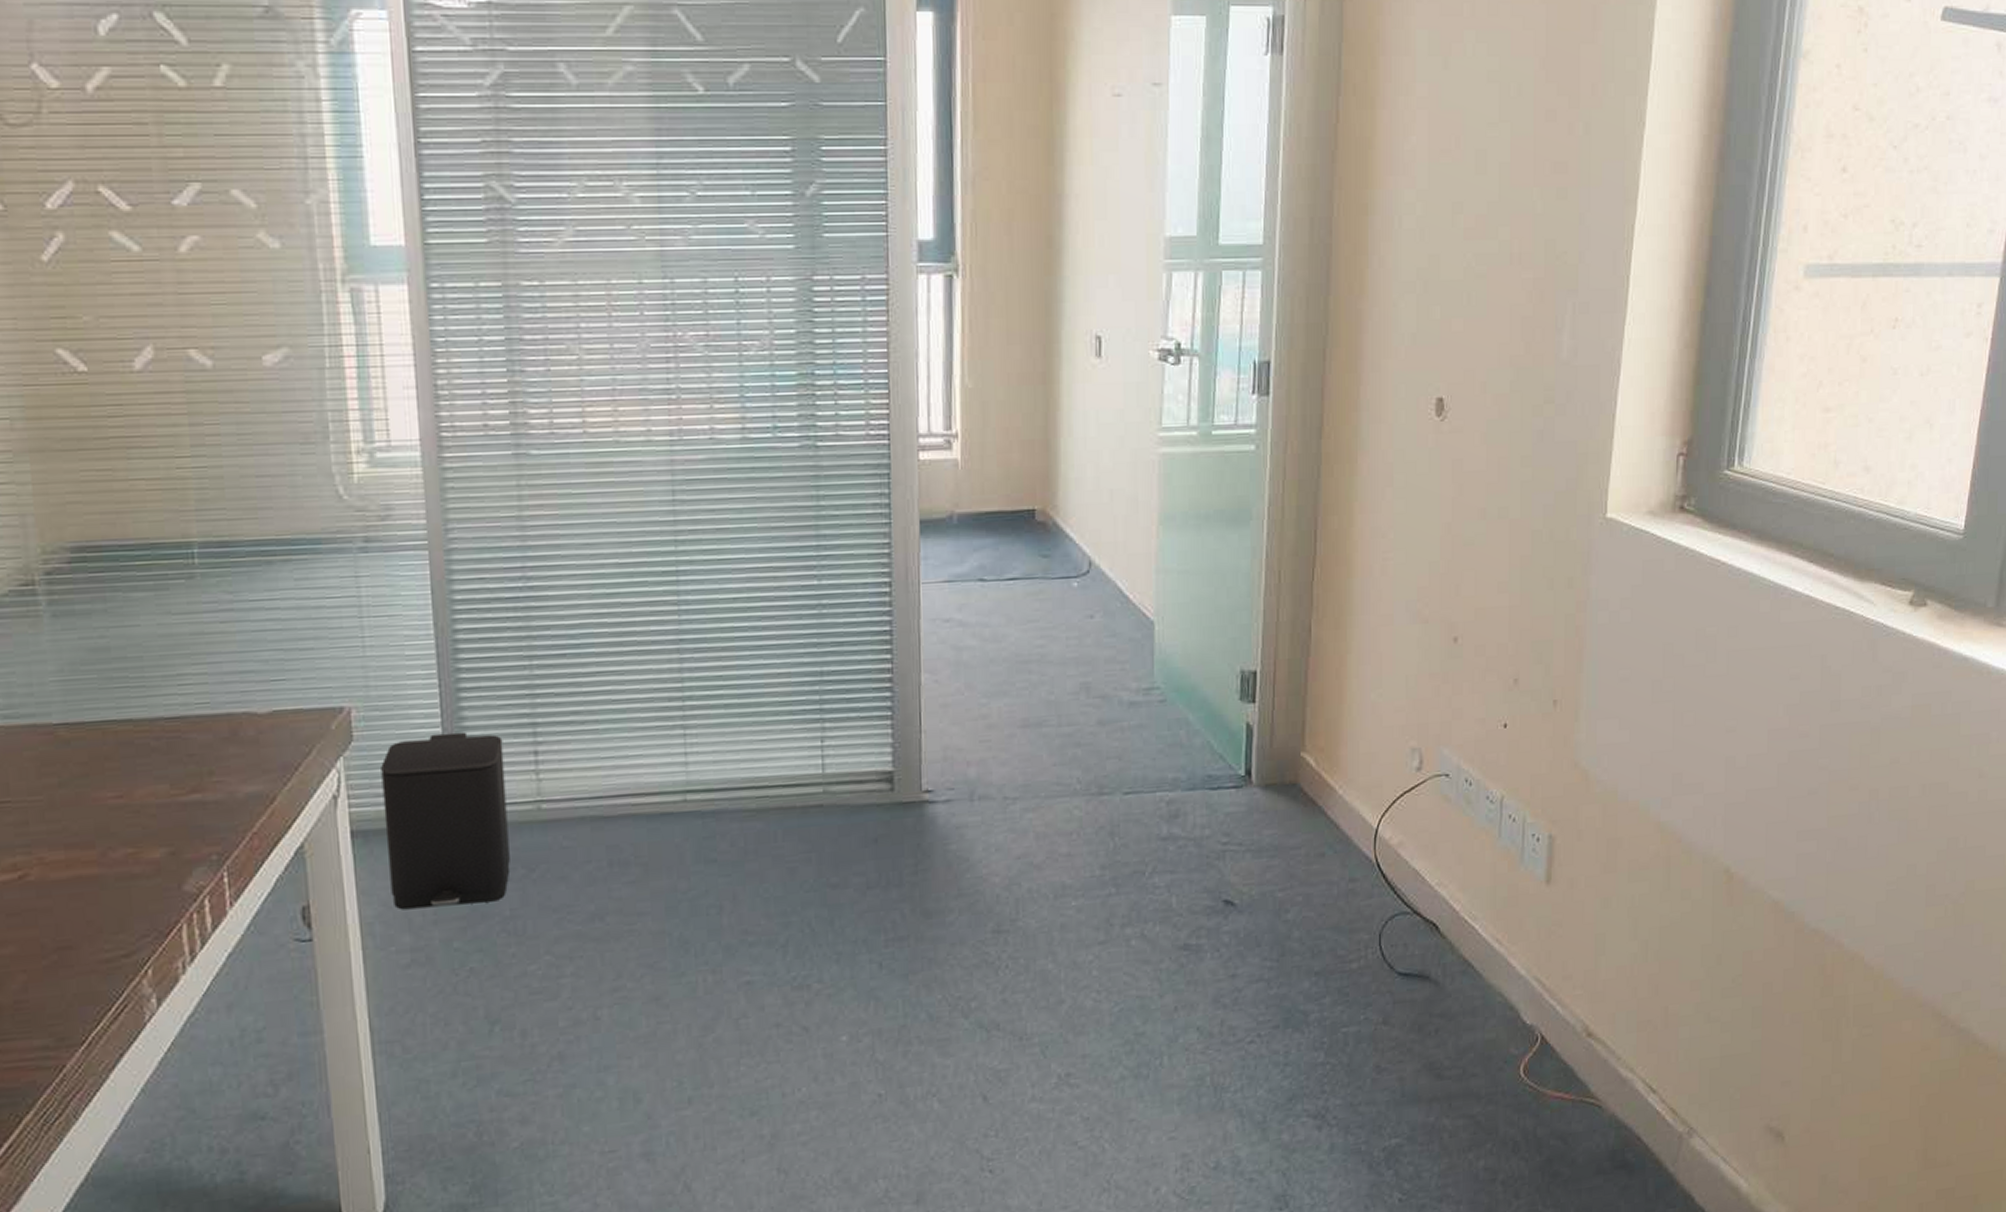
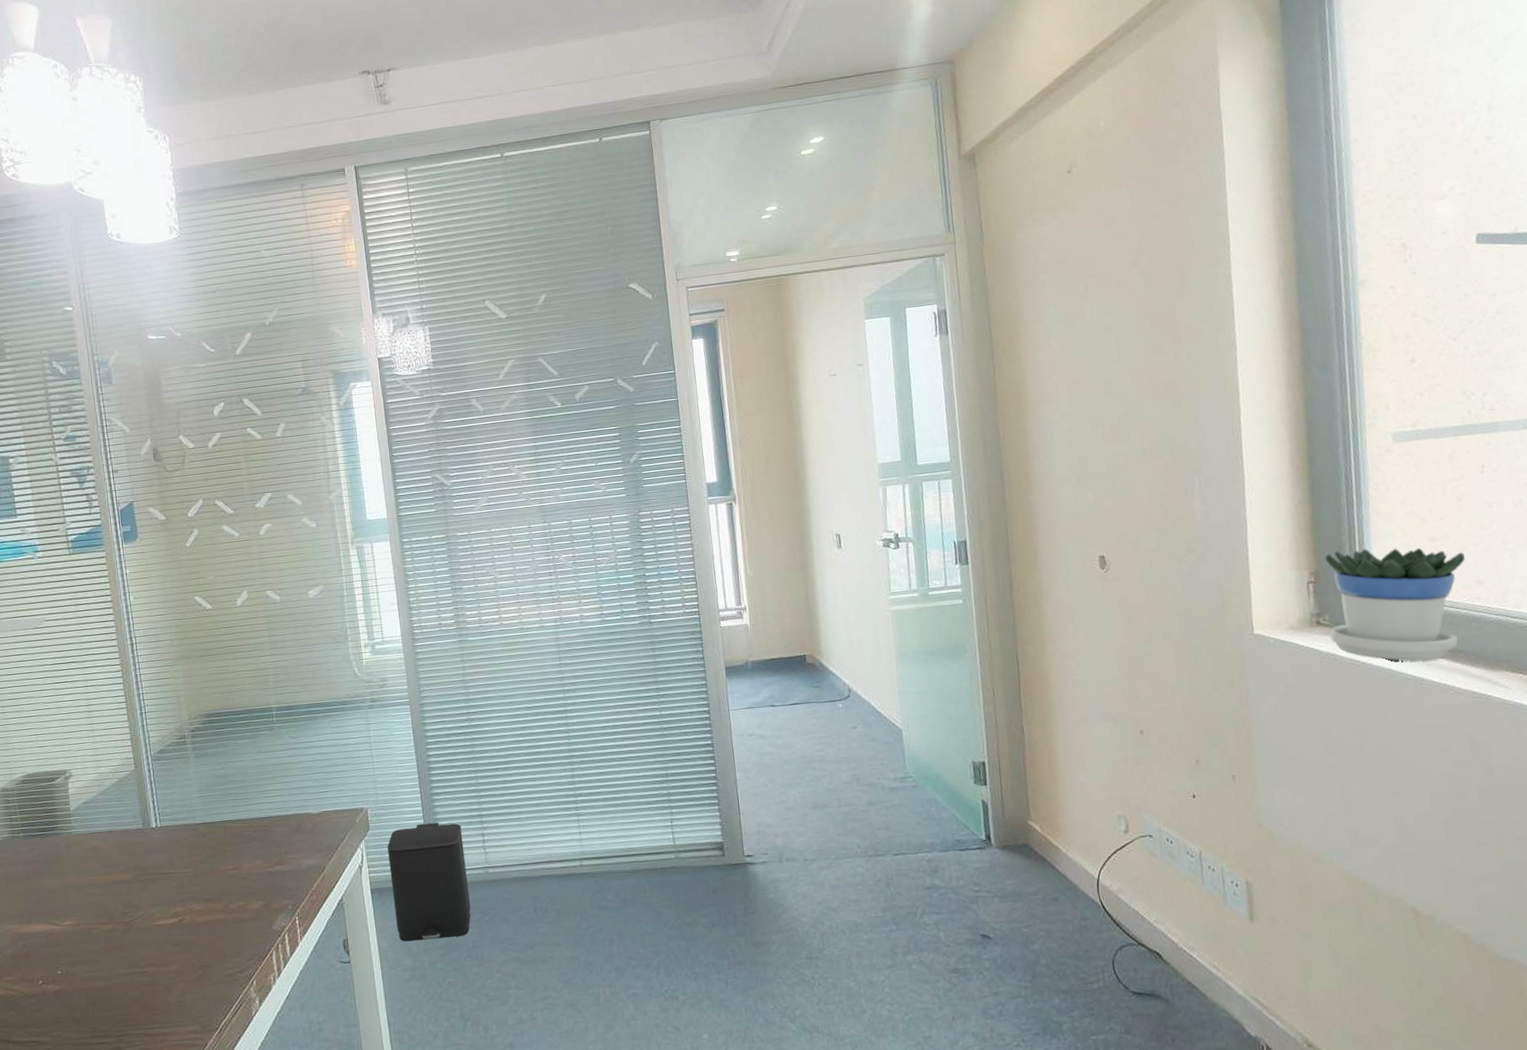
flowerpot: none [1692,415,1856,565] -> present [1325,547,1465,661]

